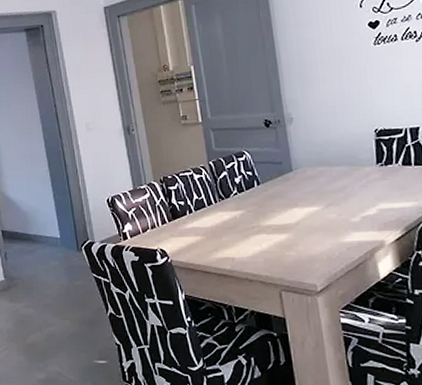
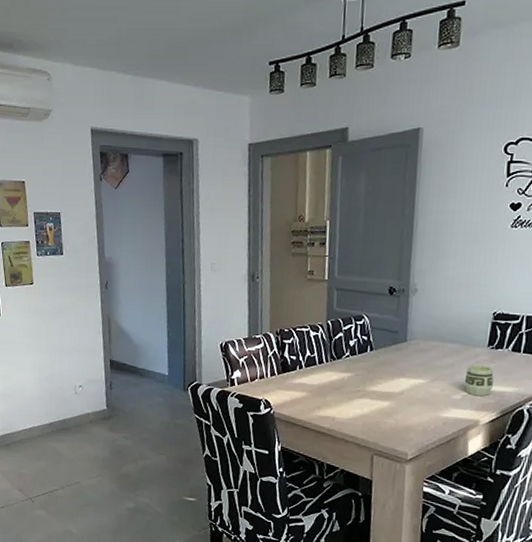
cup: none [360,184,392,216] -> present [464,365,494,397]

